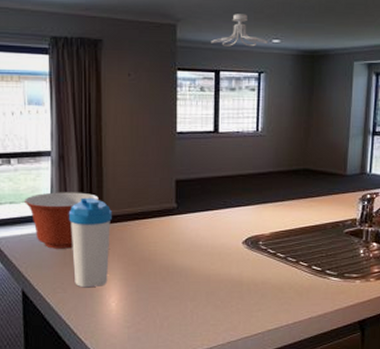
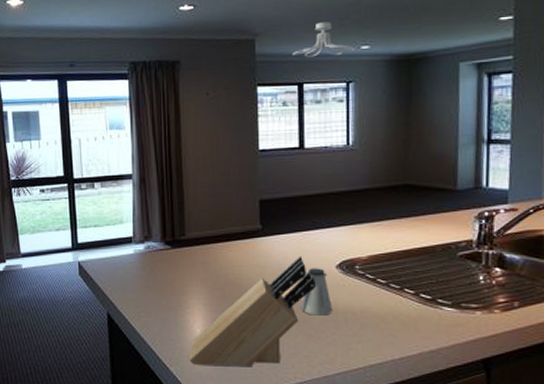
mixing bowl: present [25,192,100,249] -> none [108,214,182,272]
water bottle: present [69,197,112,288] -> none [151,220,194,312]
knife block: none [104,234,225,337] -> present [189,257,317,366]
saltshaker: none [210,244,239,287] -> present [301,268,333,316]

